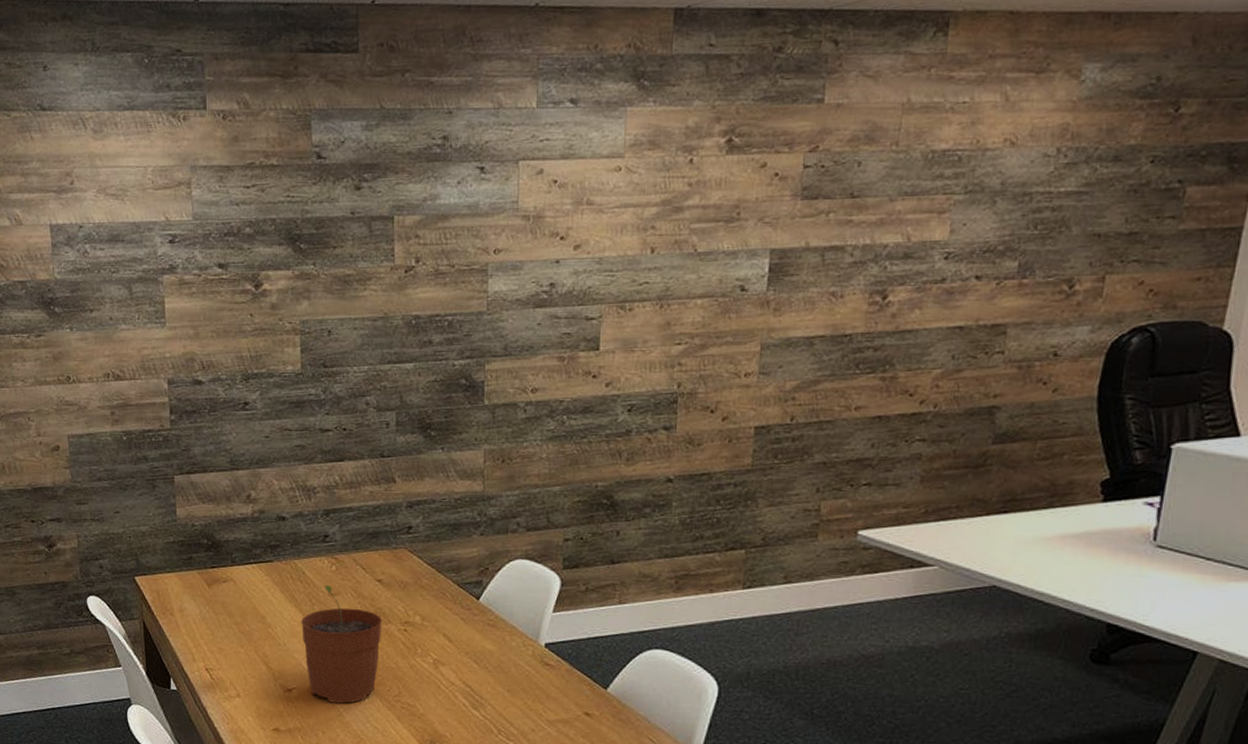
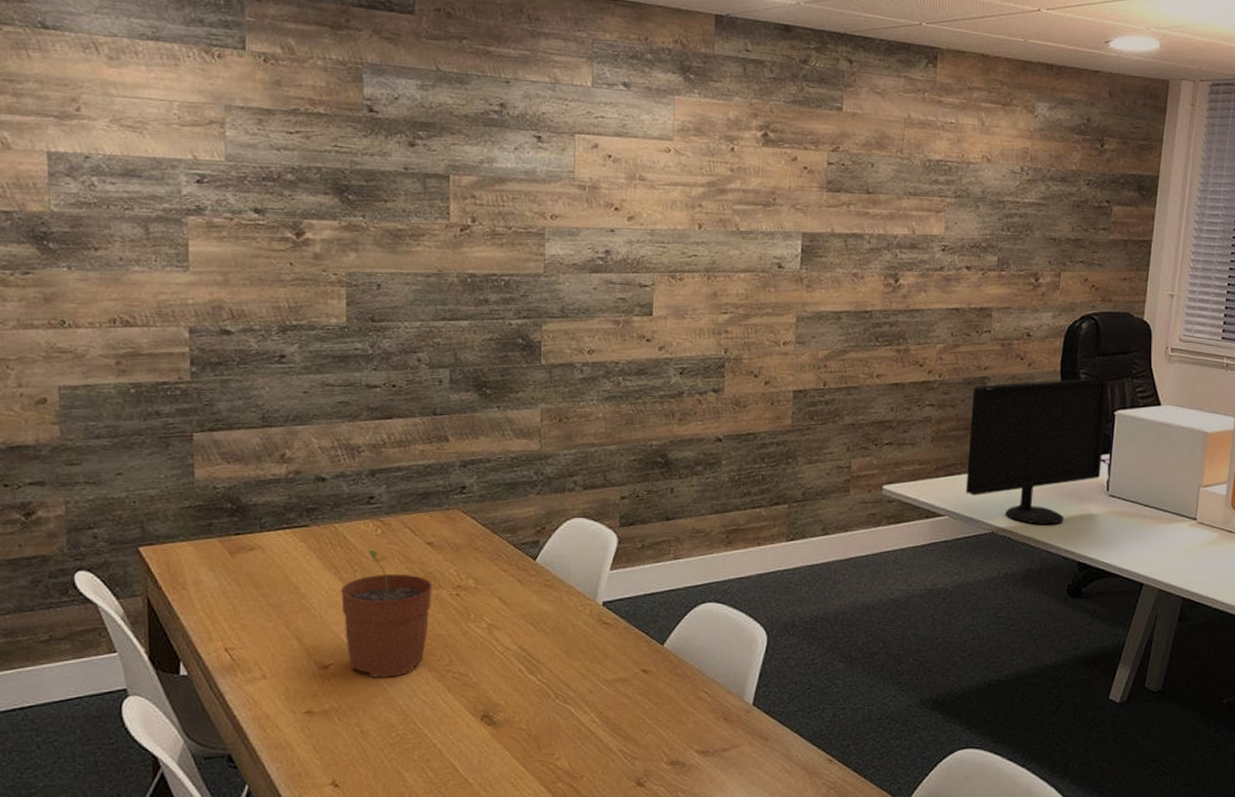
computer monitor: none [962,404,1165,579] -> present [966,378,1108,524]

